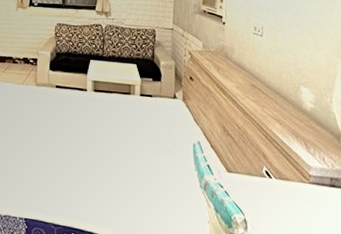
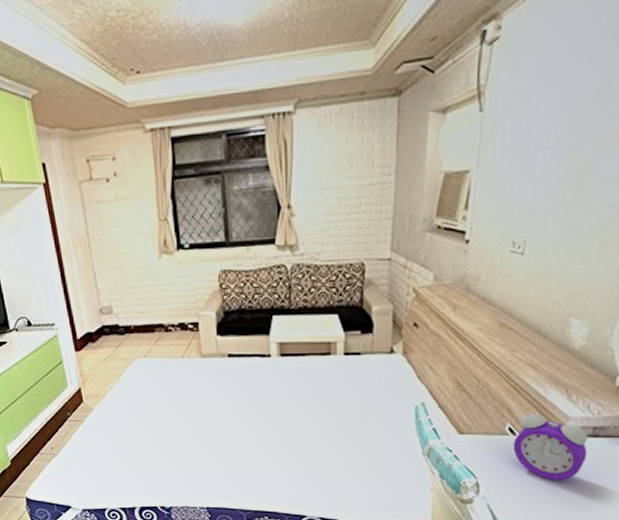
alarm clock: none [270,160,329,225] -> present [513,413,587,480]

